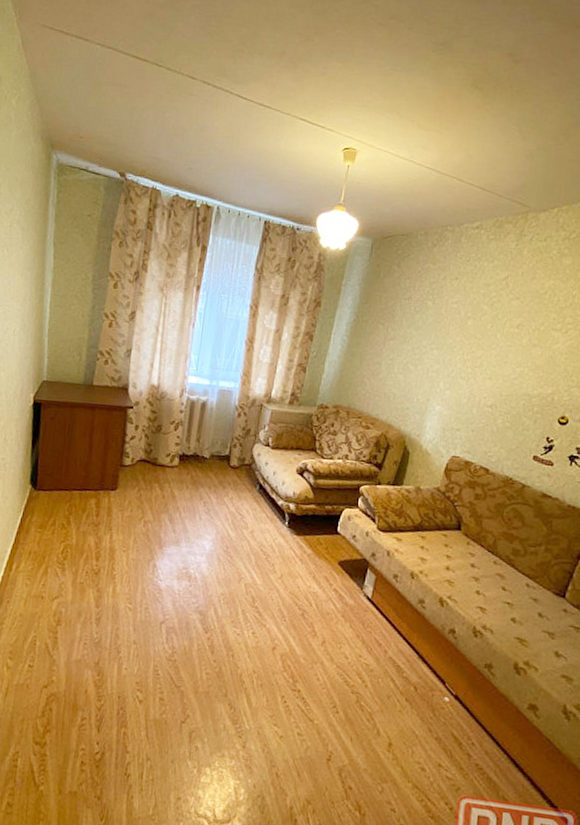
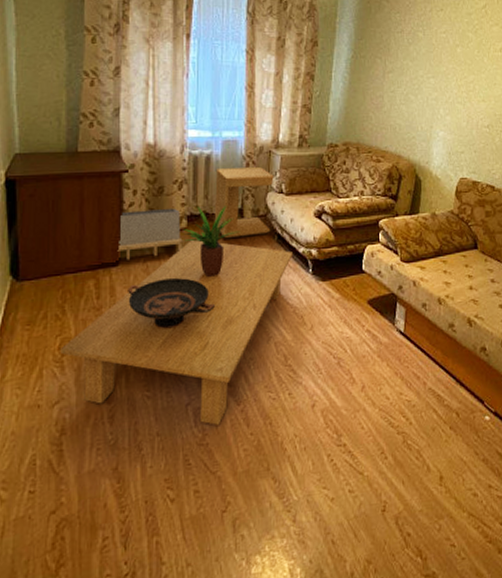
coffee table: none [63,478,272,646] -> present [60,240,293,425]
storage bin: none [117,443,174,487] -> present [117,208,183,260]
decorative bowl: none [122,508,195,554] -> present [128,278,215,329]
potted plant: none [173,446,226,515] -> present [183,204,240,278]
side table: none [203,415,263,483] -> present [214,167,274,238]

